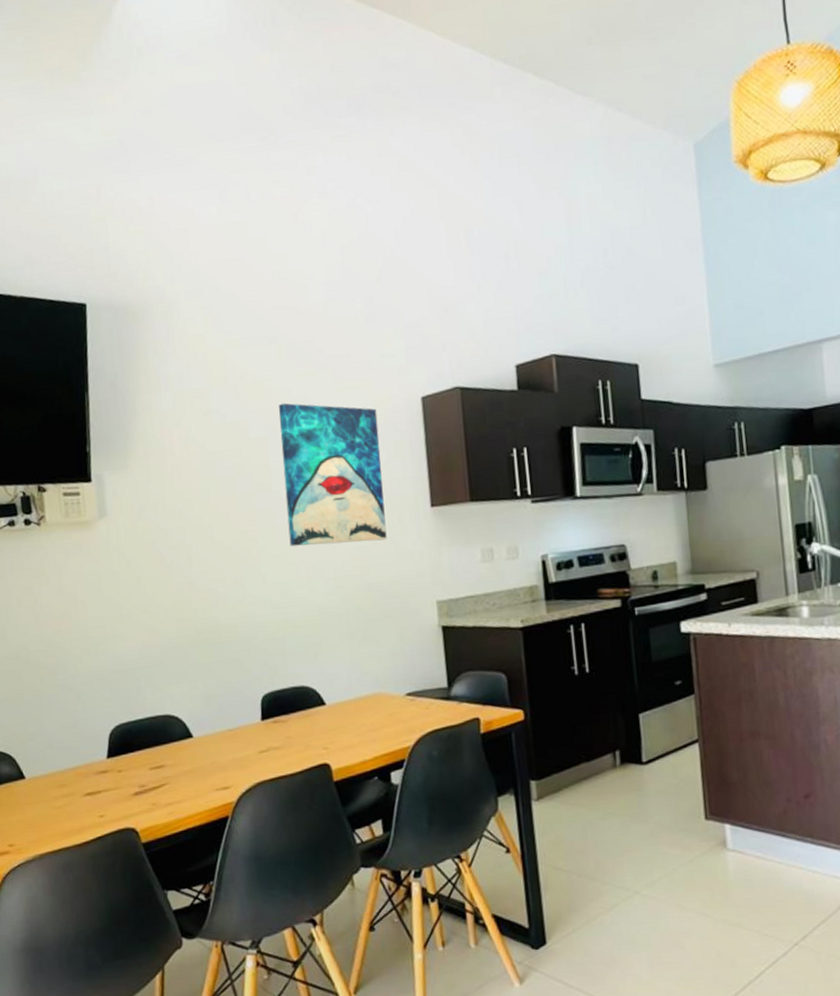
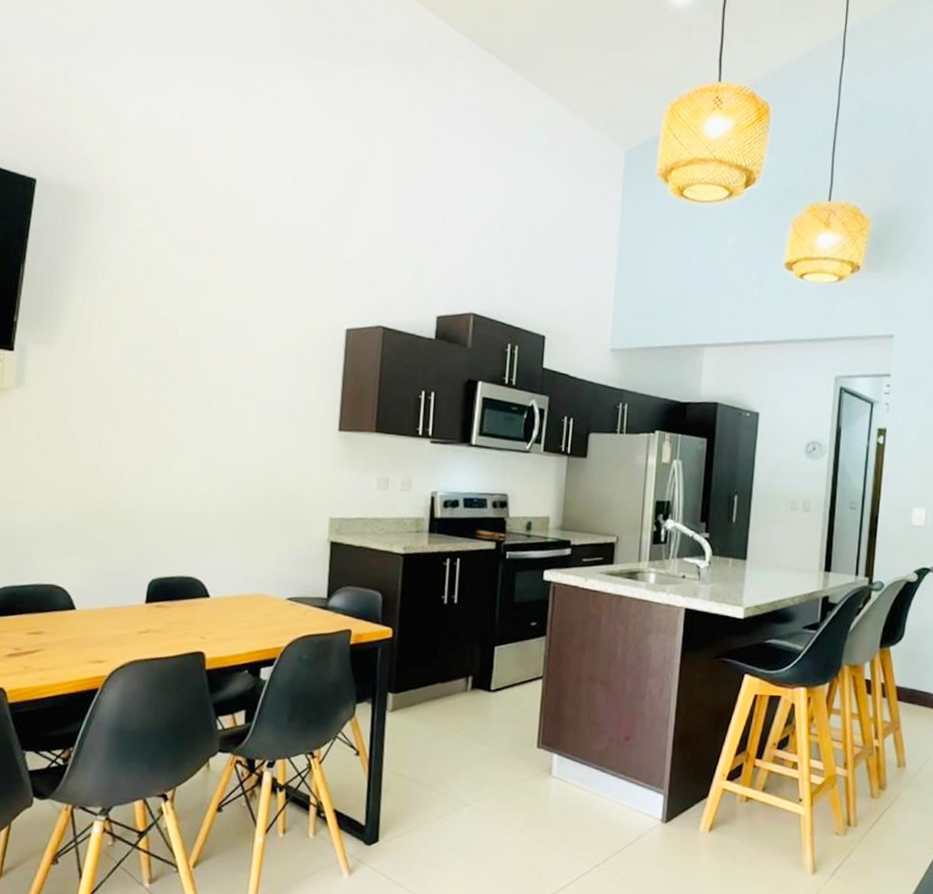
wall art: present [278,403,387,547] -> none [200,310,303,454]

